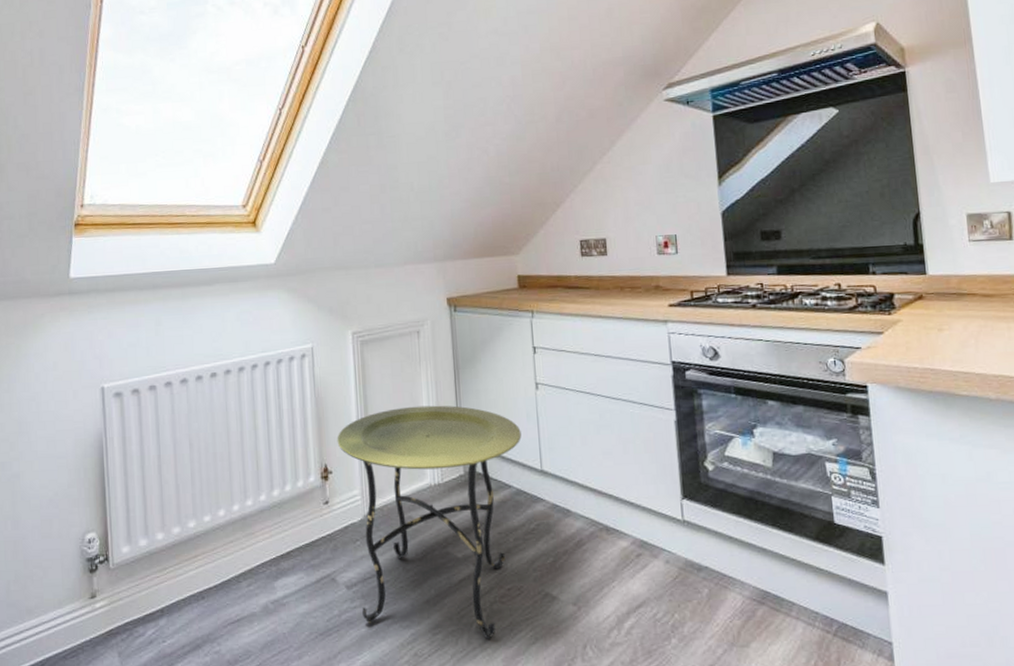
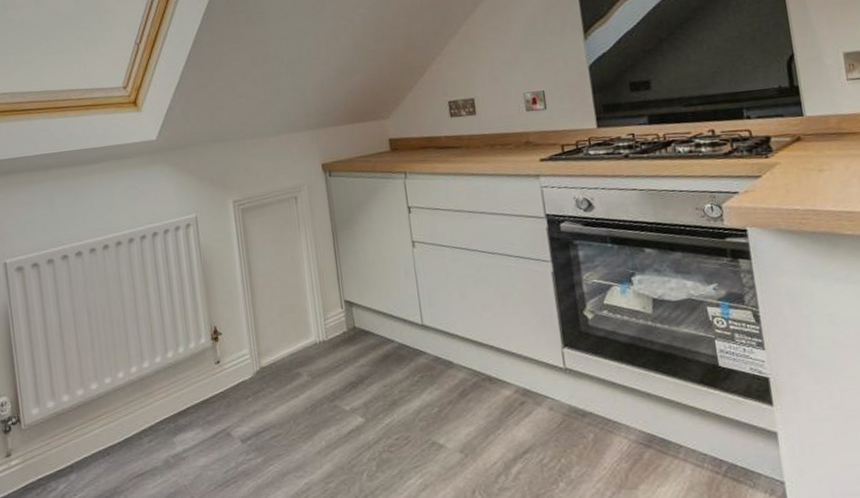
side table: present [337,405,522,639] -> none [224,266,401,487]

